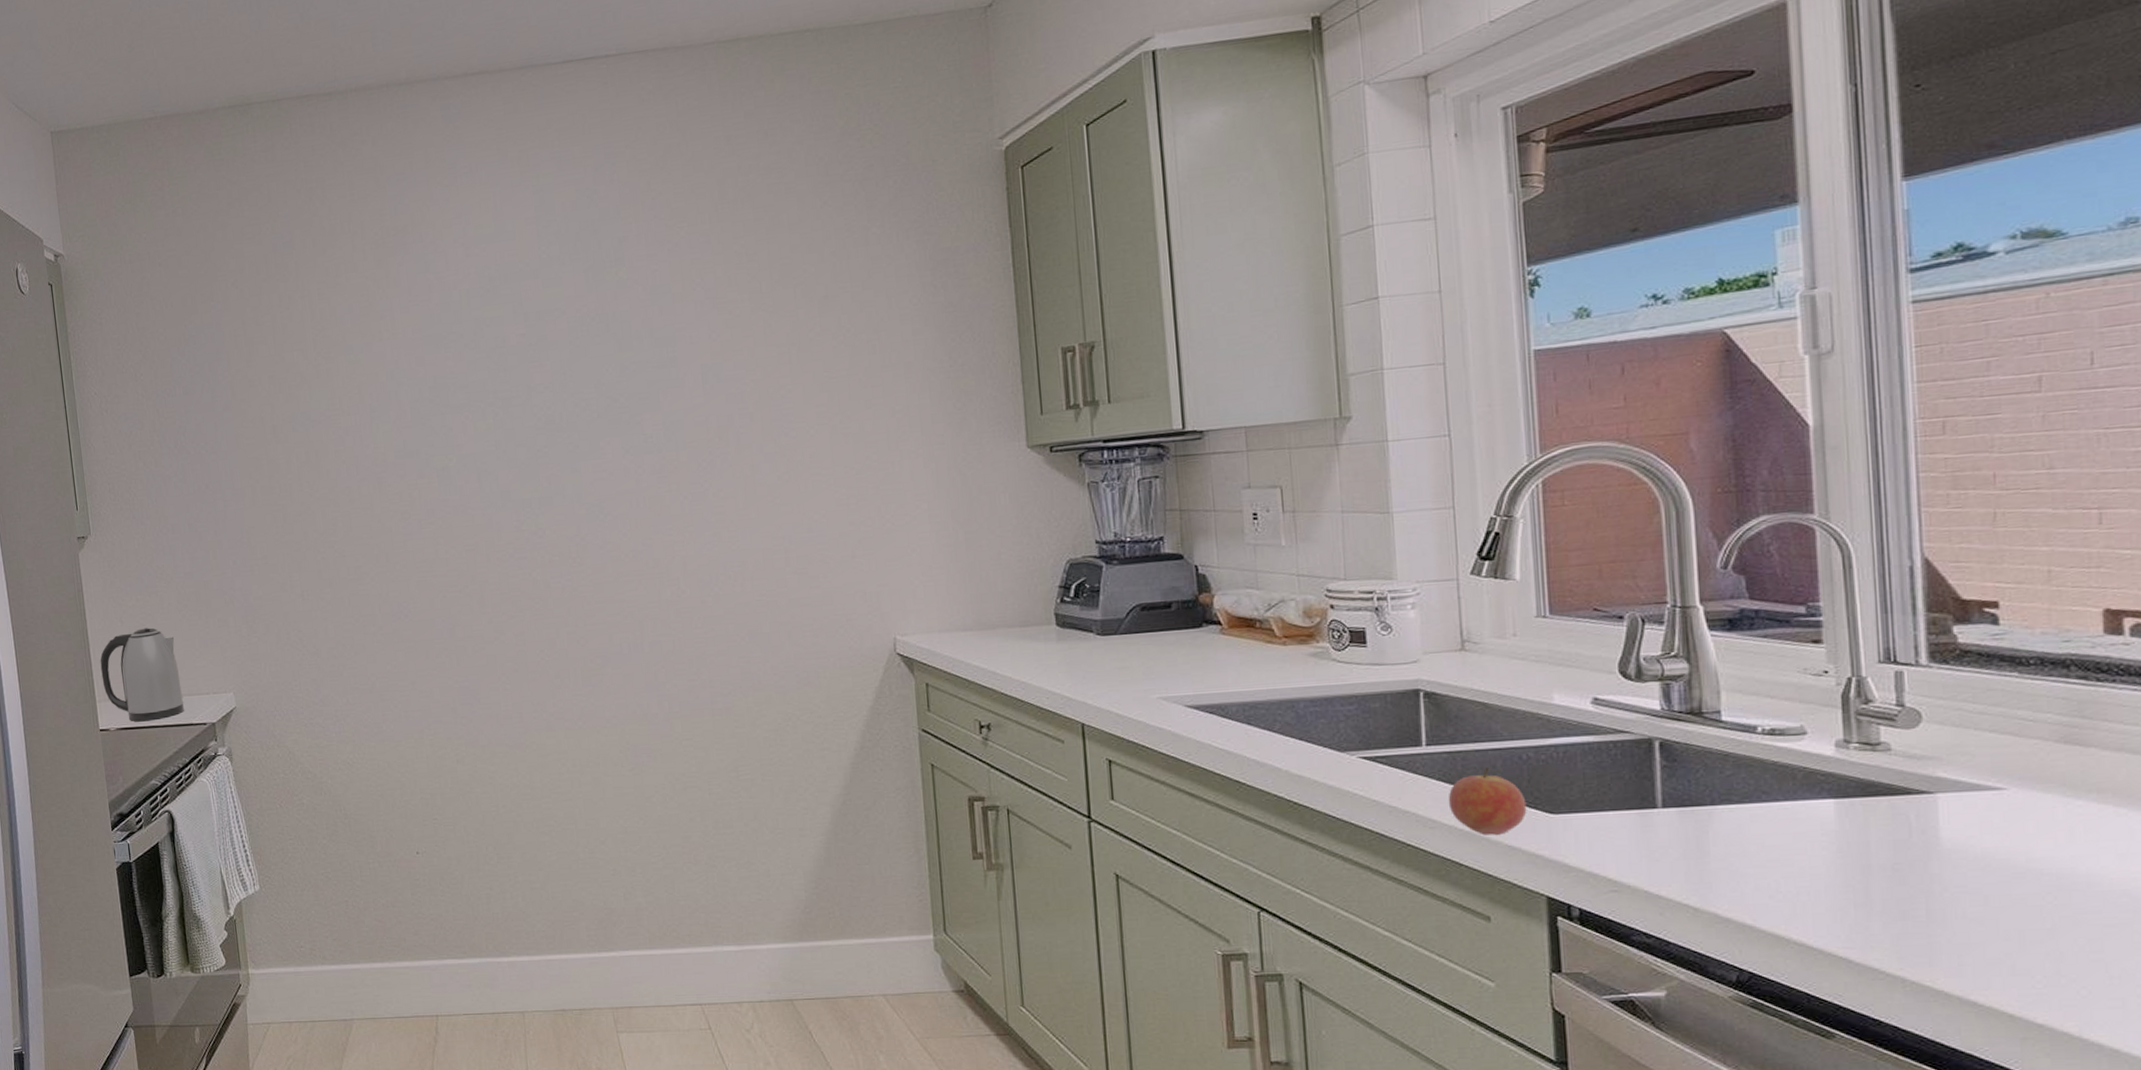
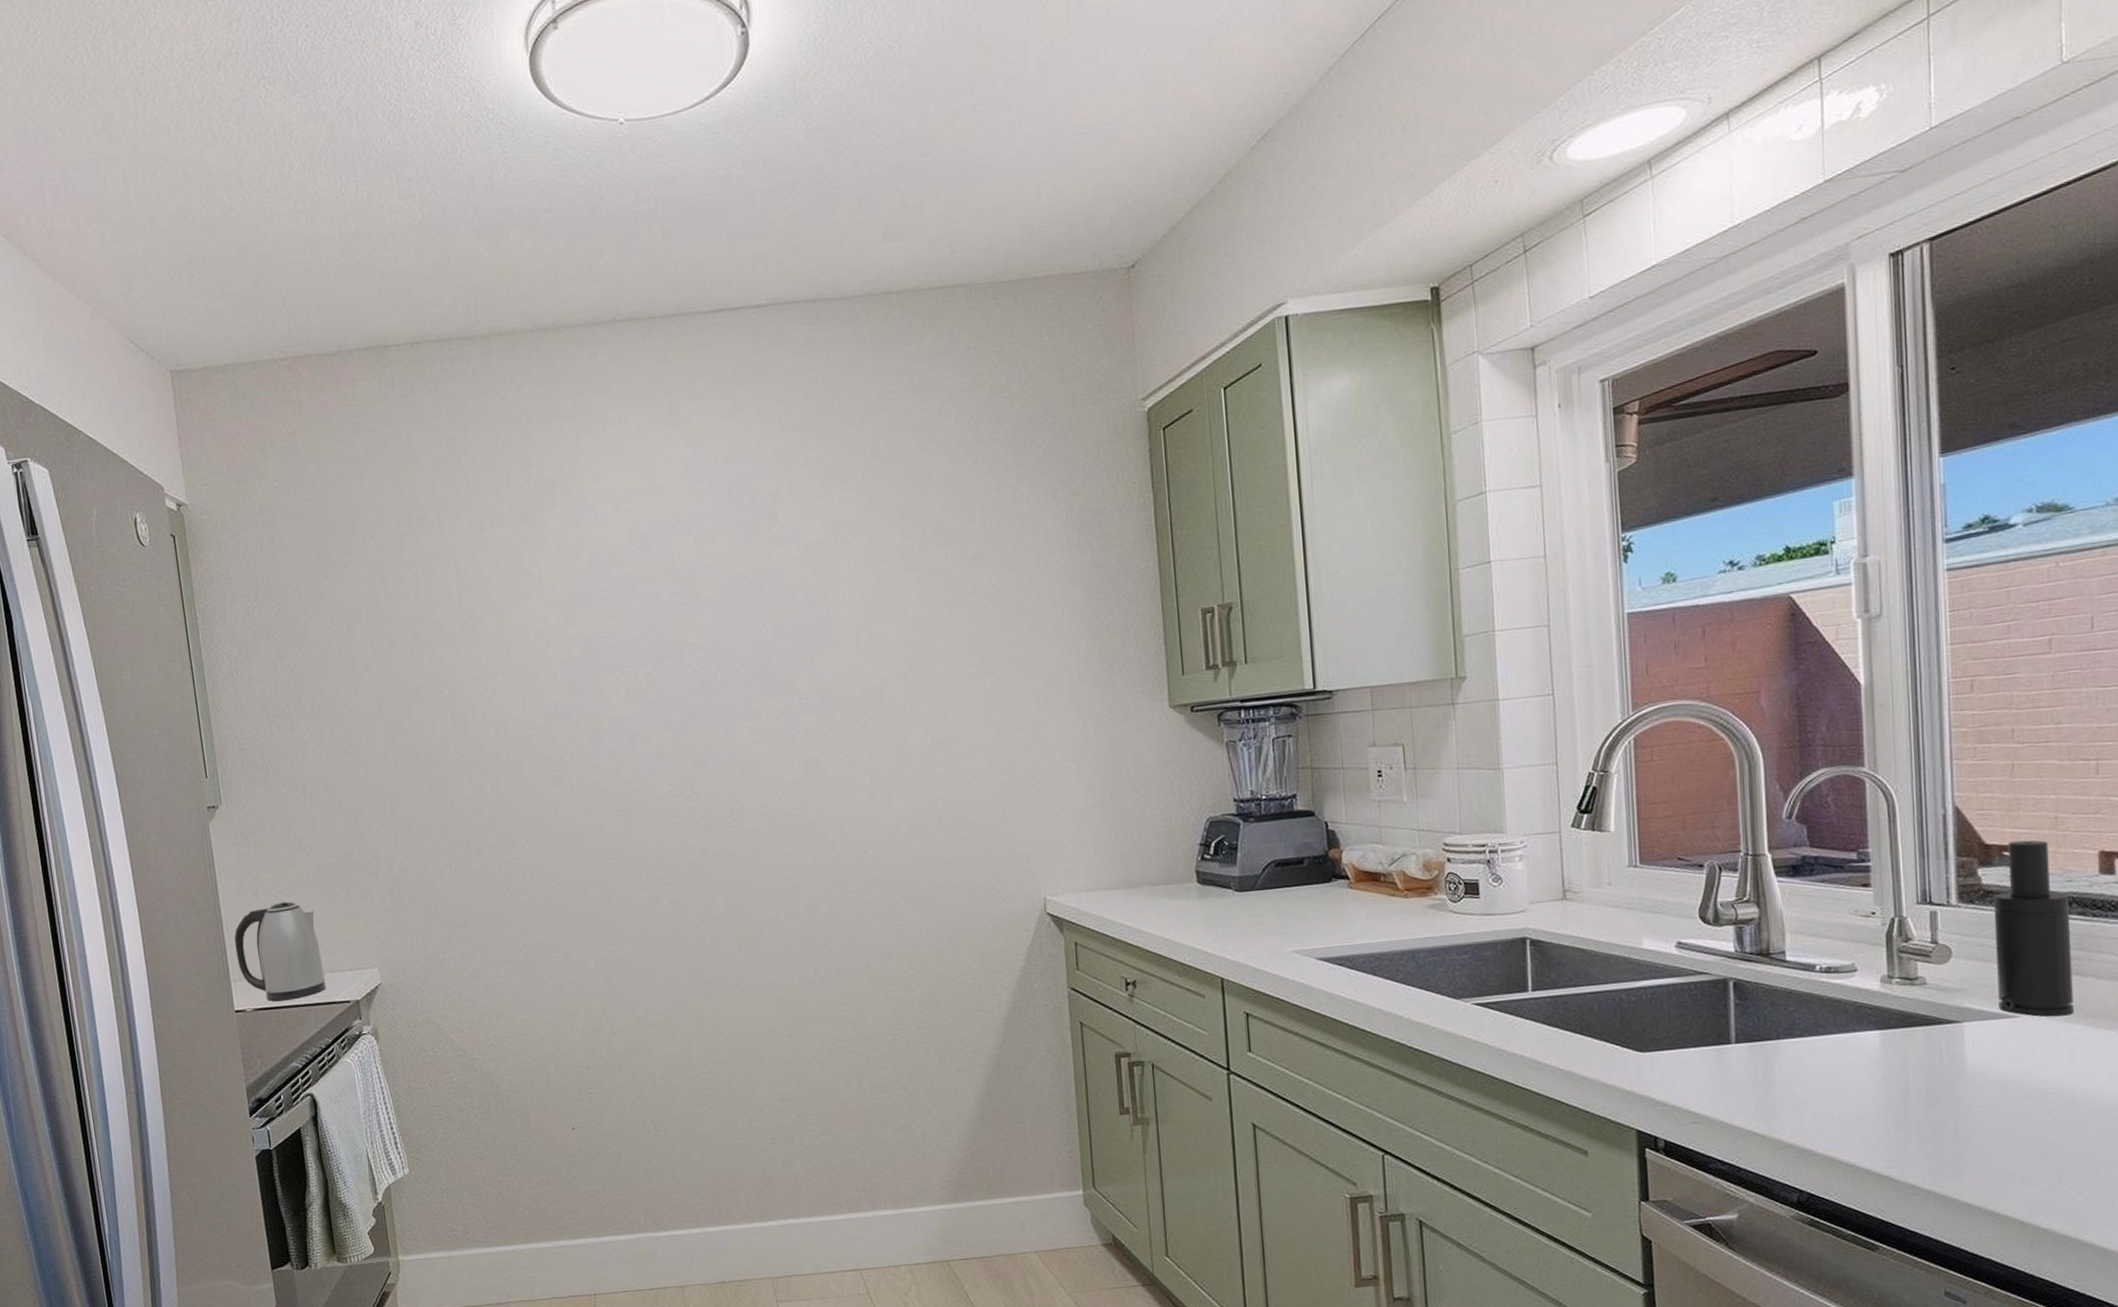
fruit: present [1448,766,1527,835] -> none [1551,1009,1620,1074]
soap dispenser: none [1972,595,2074,790] -> present [1993,840,2074,1017]

